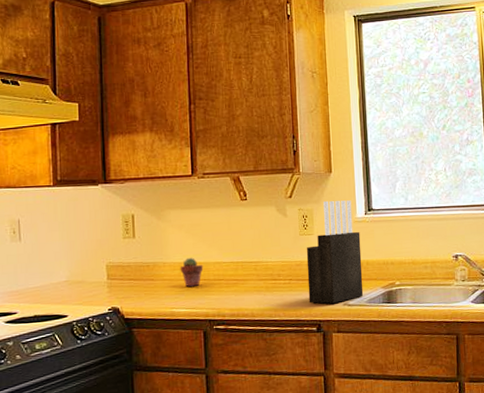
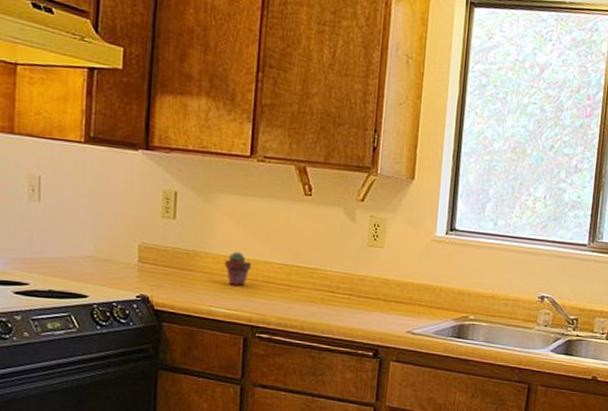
knife block: present [306,200,364,304] -> none [368,211,437,329]

